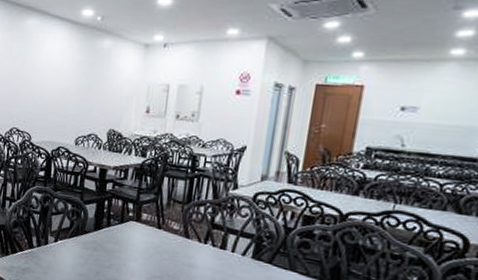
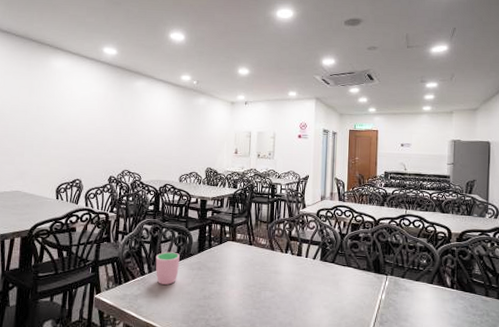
cup: none [45,225,73,263] -> present [155,251,180,285]

